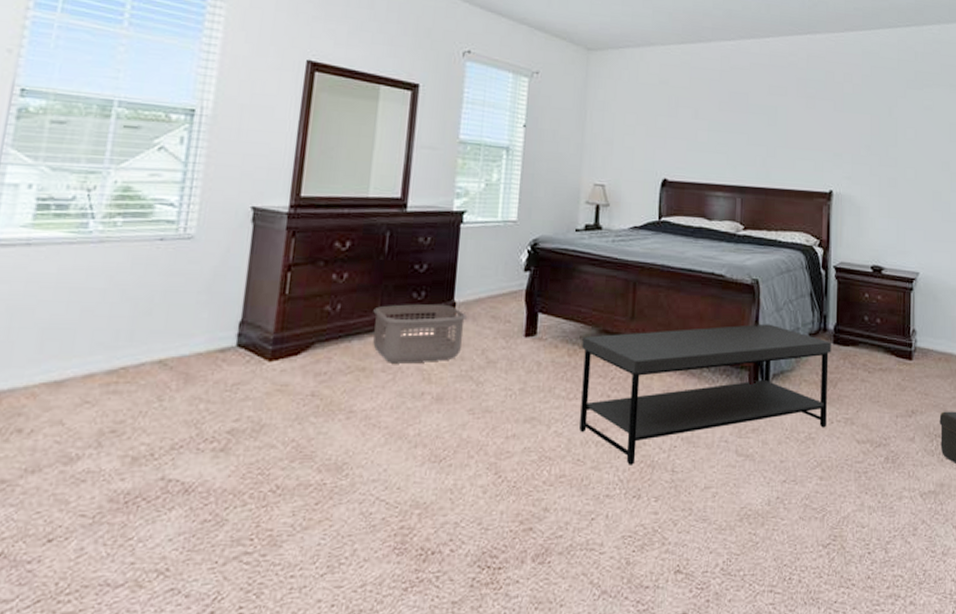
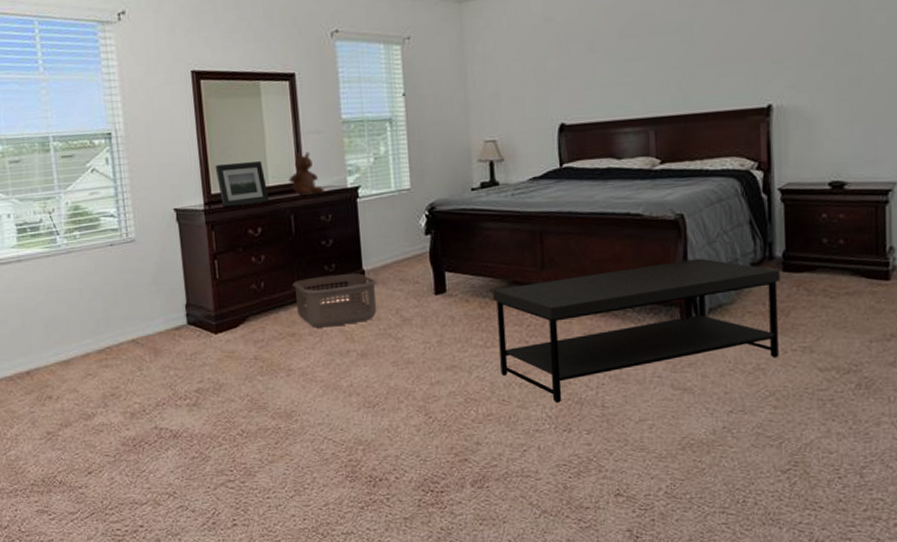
picture frame: none [310,165,367,215] -> present [215,161,270,209]
teddy bear: none [391,166,428,215] -> present [288,152,325,196]

